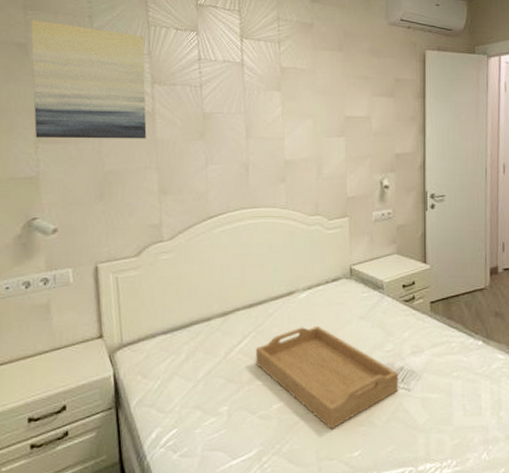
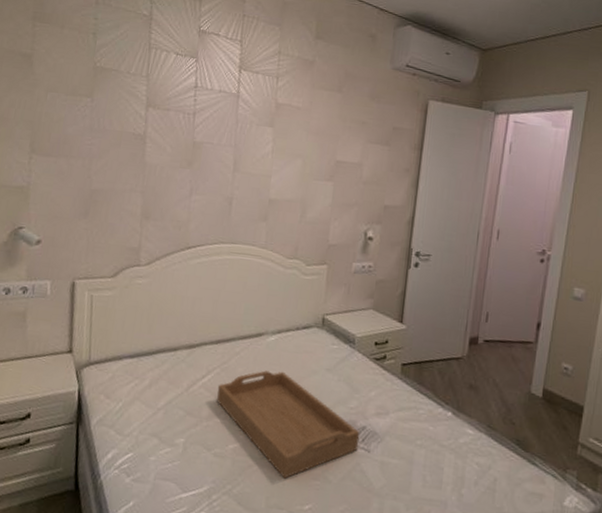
wall art: present [30,20,147,139] -> none [30,31,144,162]

